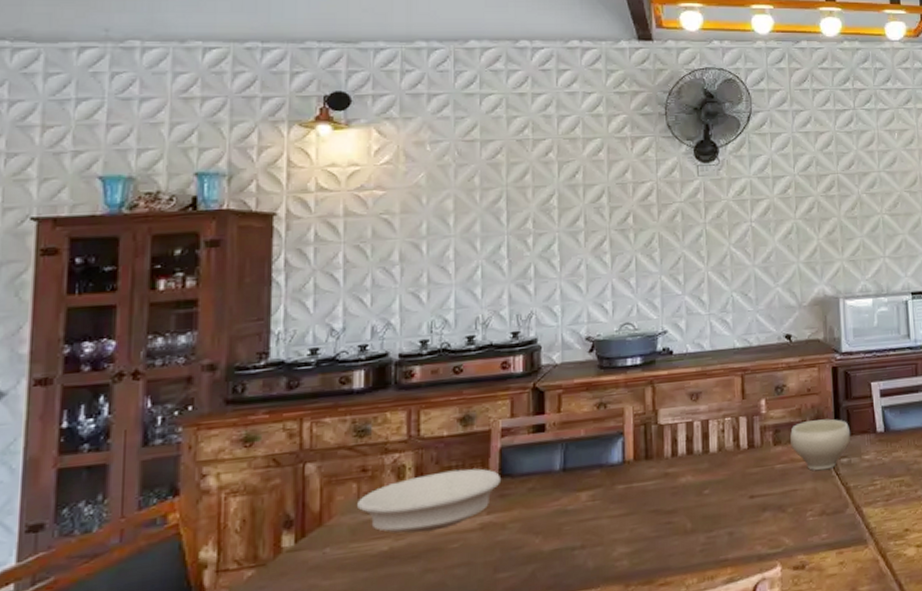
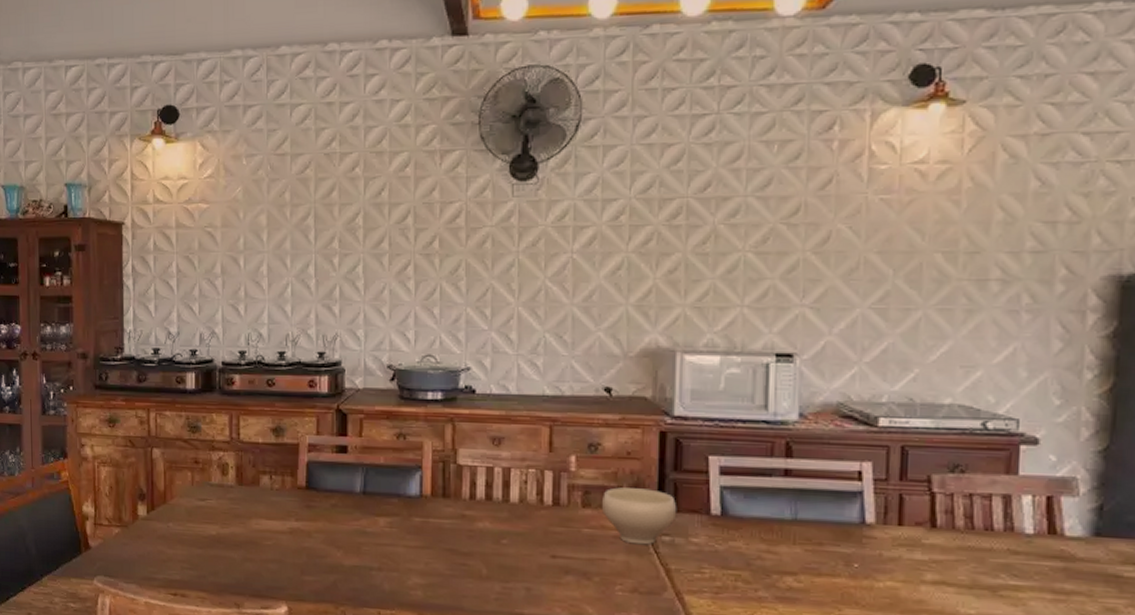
ceramic bowl: present [357,468,502,534] -> none [192,474,308,526]

